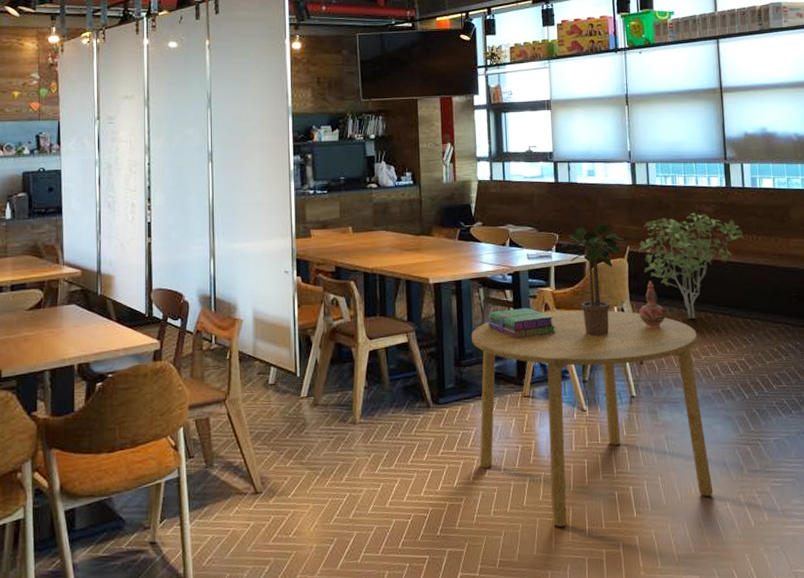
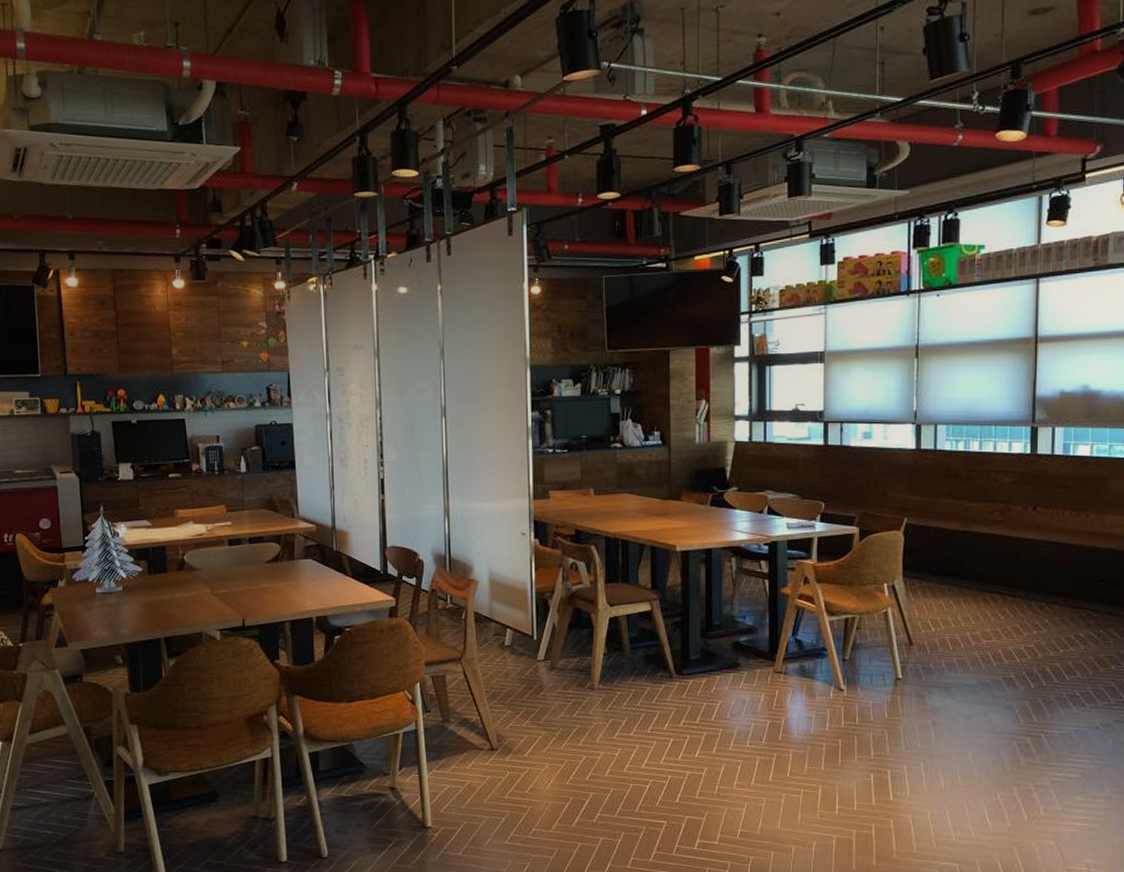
dining table: present [471,310,714,527] -> none [719,585,983,804]
stack of books: present [488,307,556,338] -> none [739,580,816,612]
potted plant: present [561,224,628,337] -> none [827,492,906,614]
shrub: present [638,212,745,319] -> none [916,482,1048,600]
decorative vase: present [639,280,666,329] -> none [913,556,944,609]

